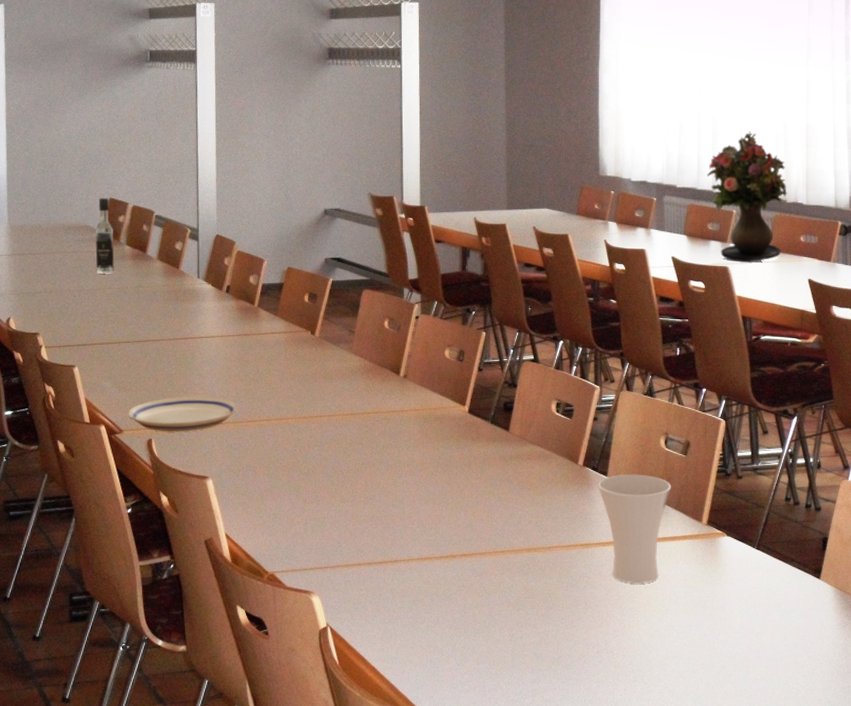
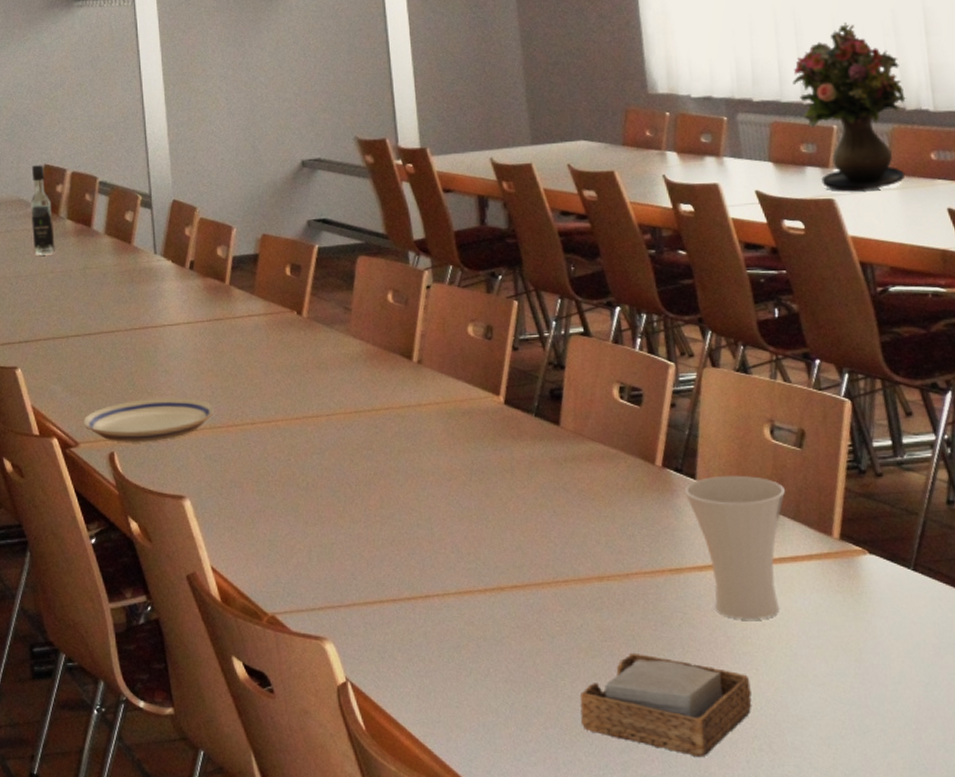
napkin holder: none [505,607,632,686] -> present [579,652,752,756]

